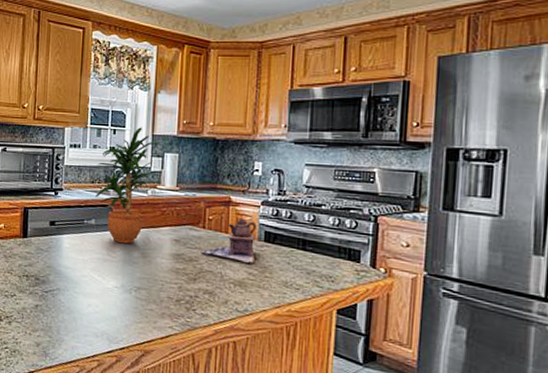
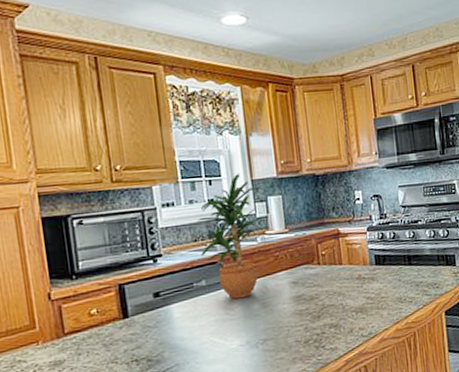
teapot: present [200,218,257,264] -> none [319,247,371,290]

